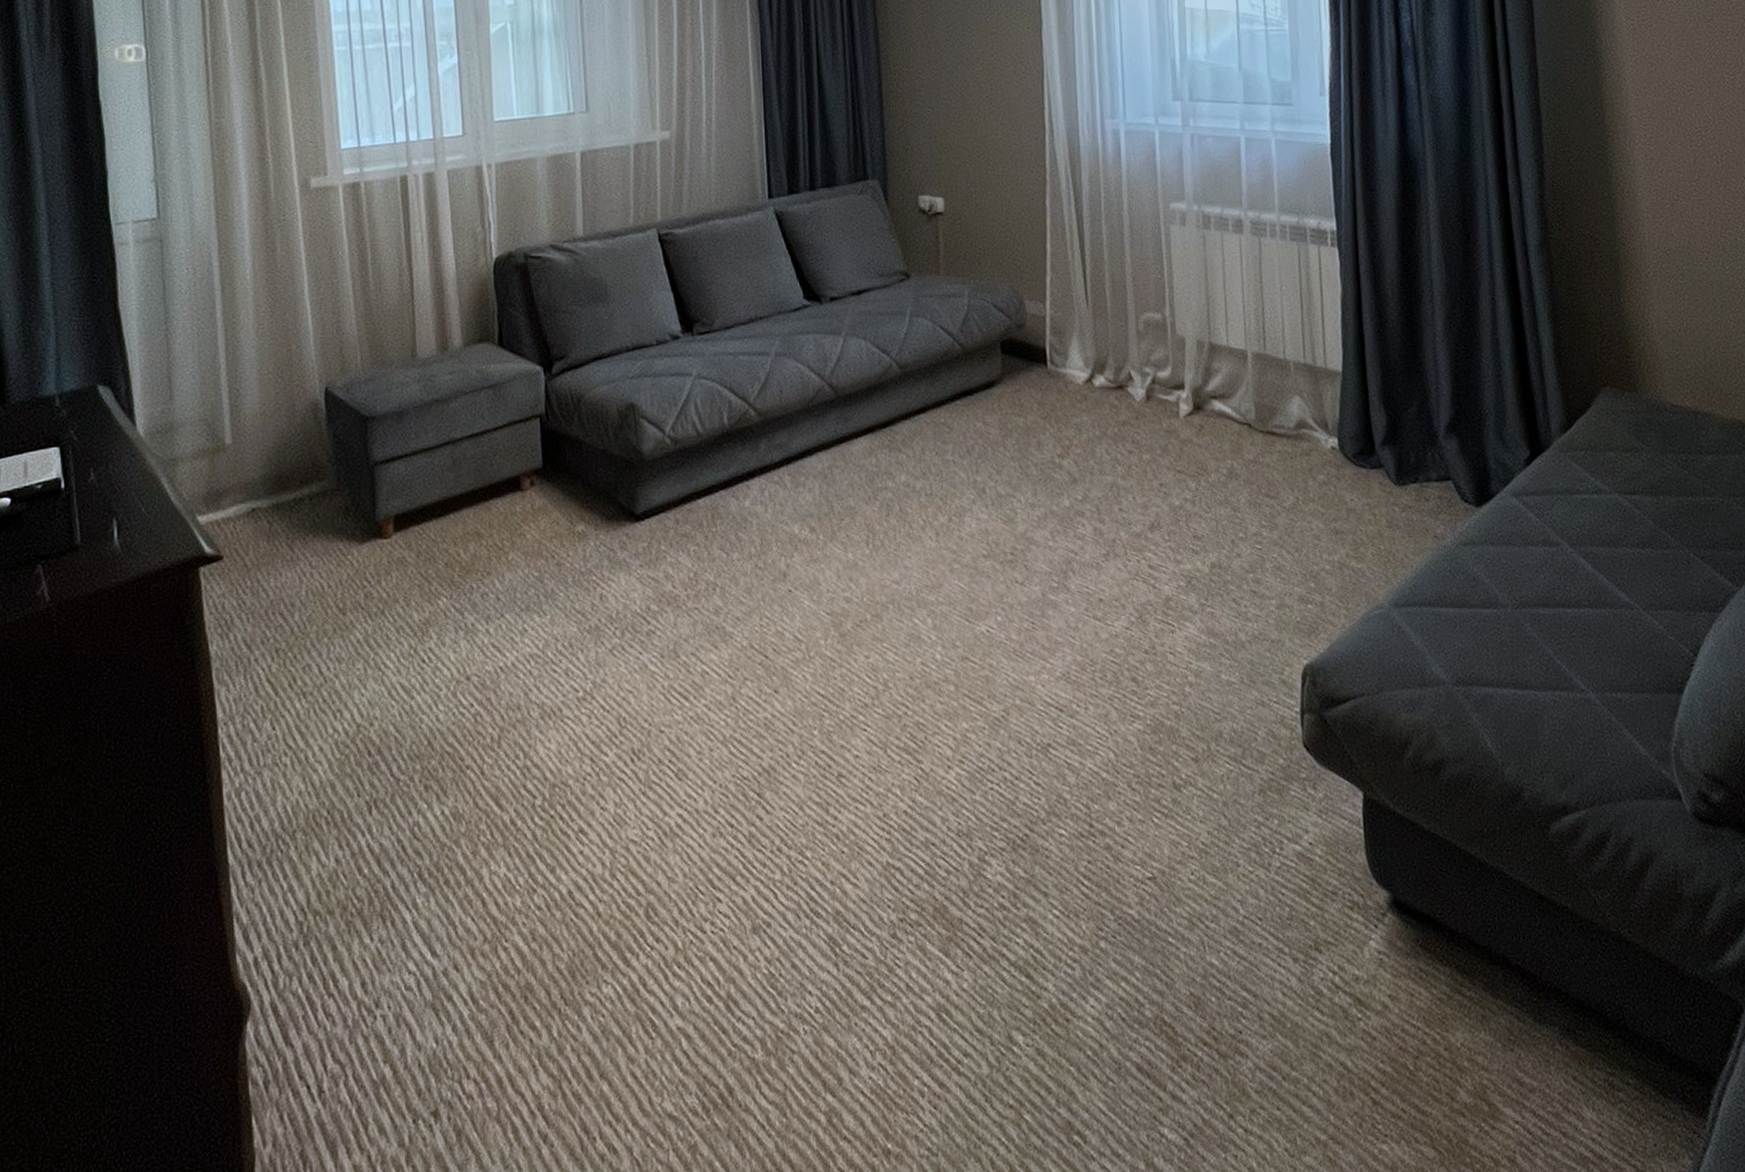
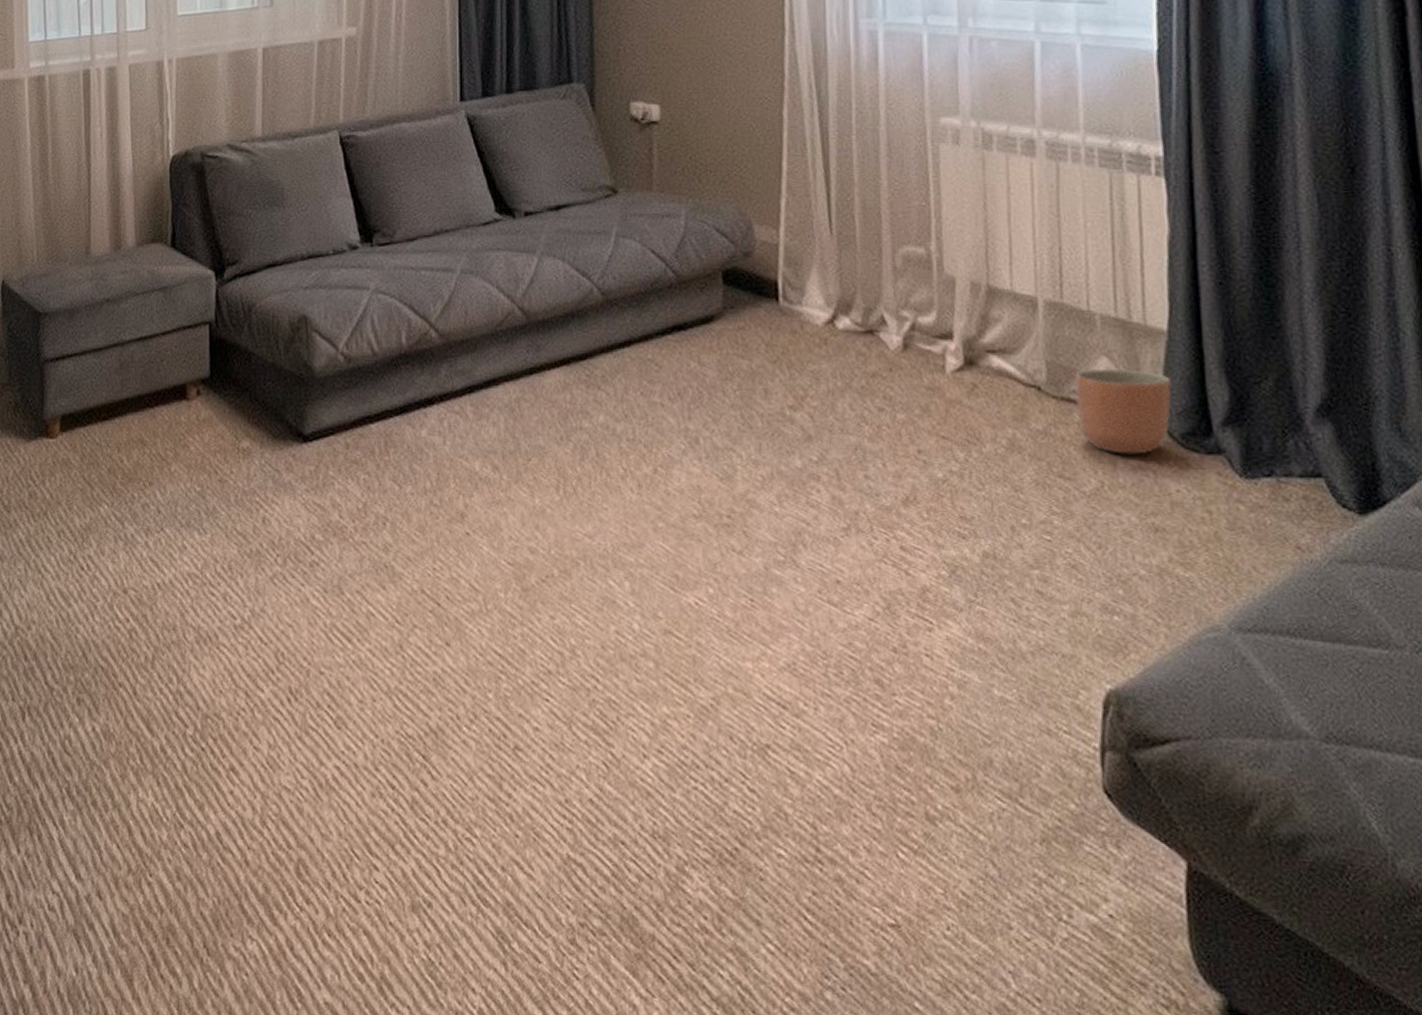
planter: none [1276,405,1346,474] -> present [1075,368,1173,455]

